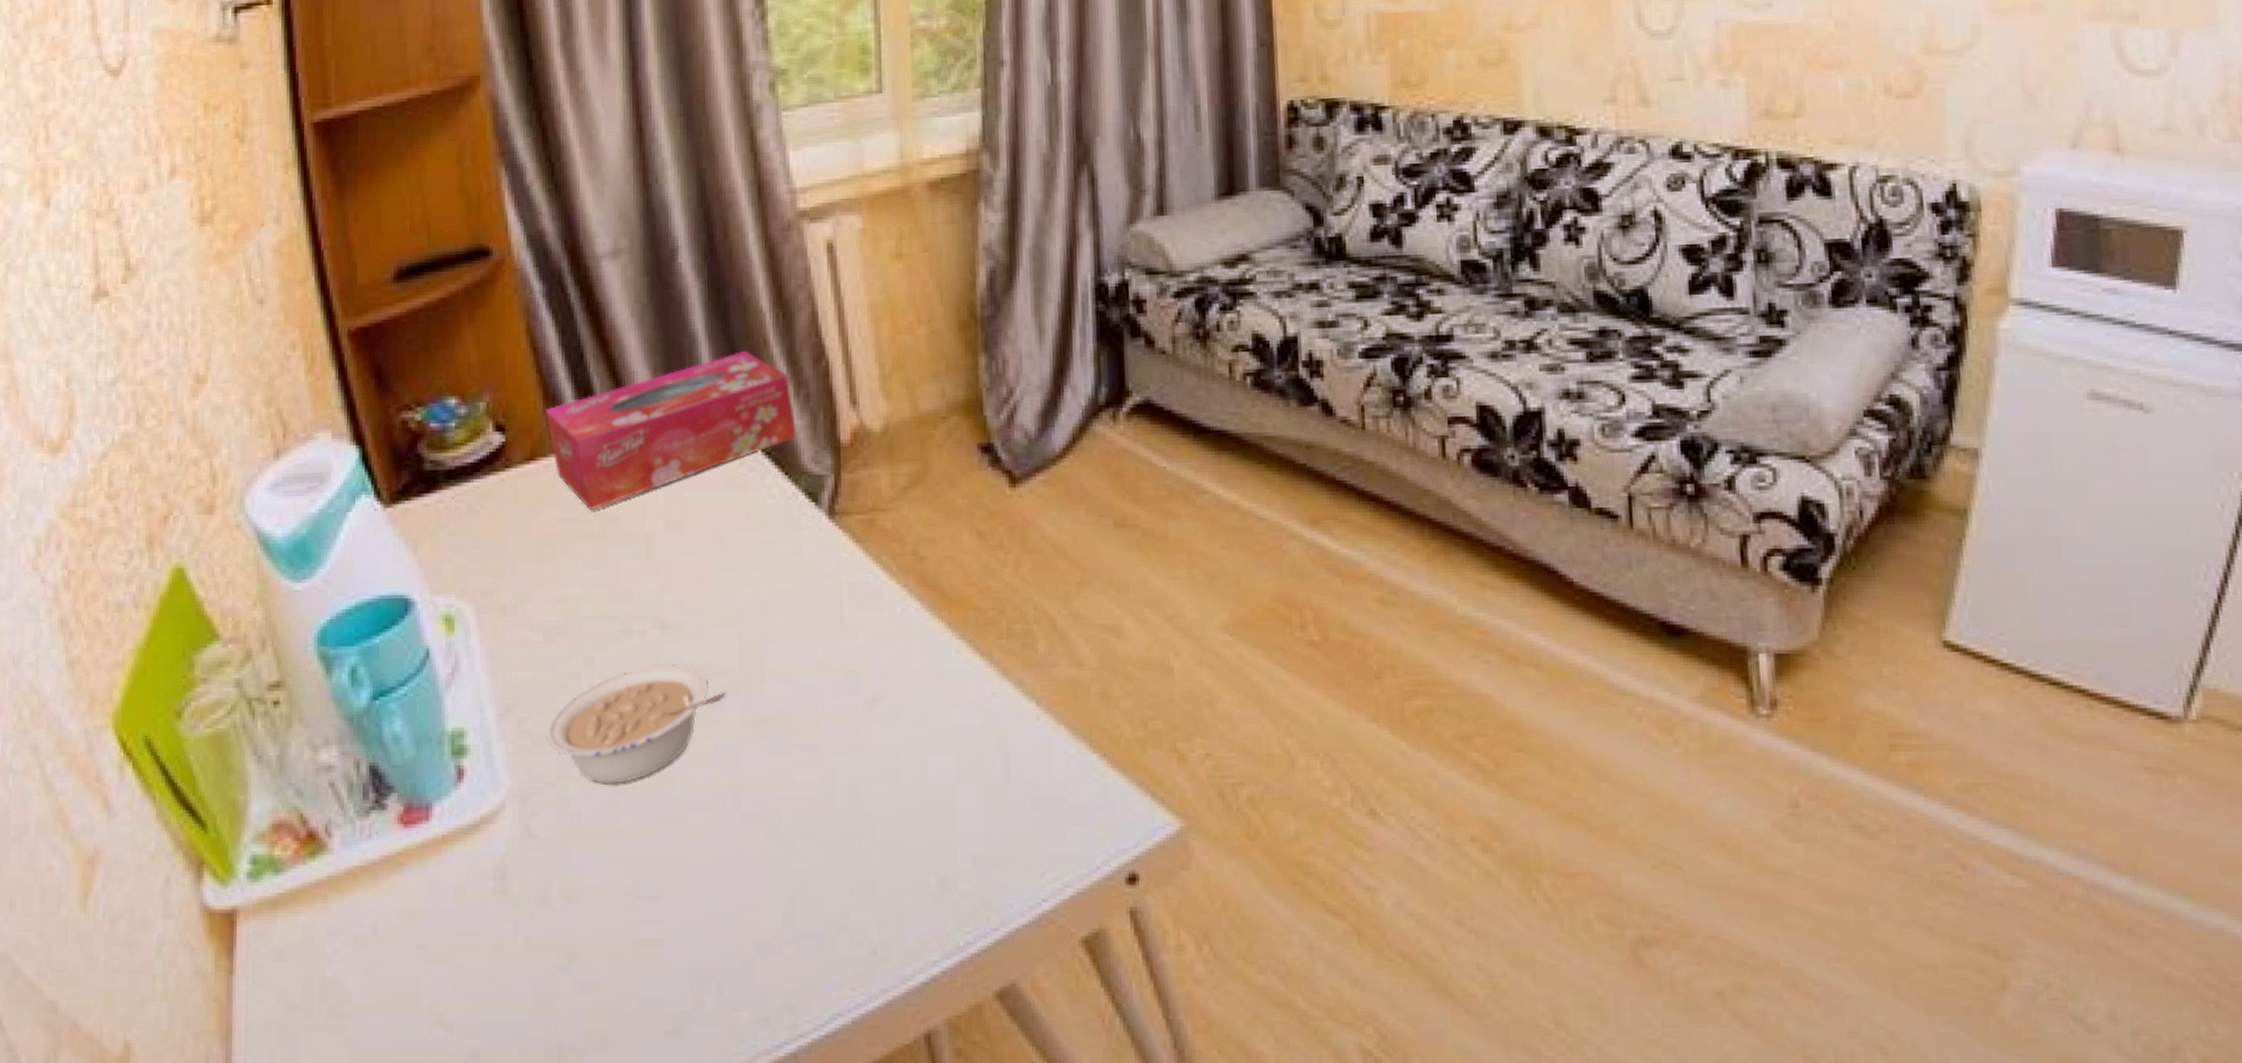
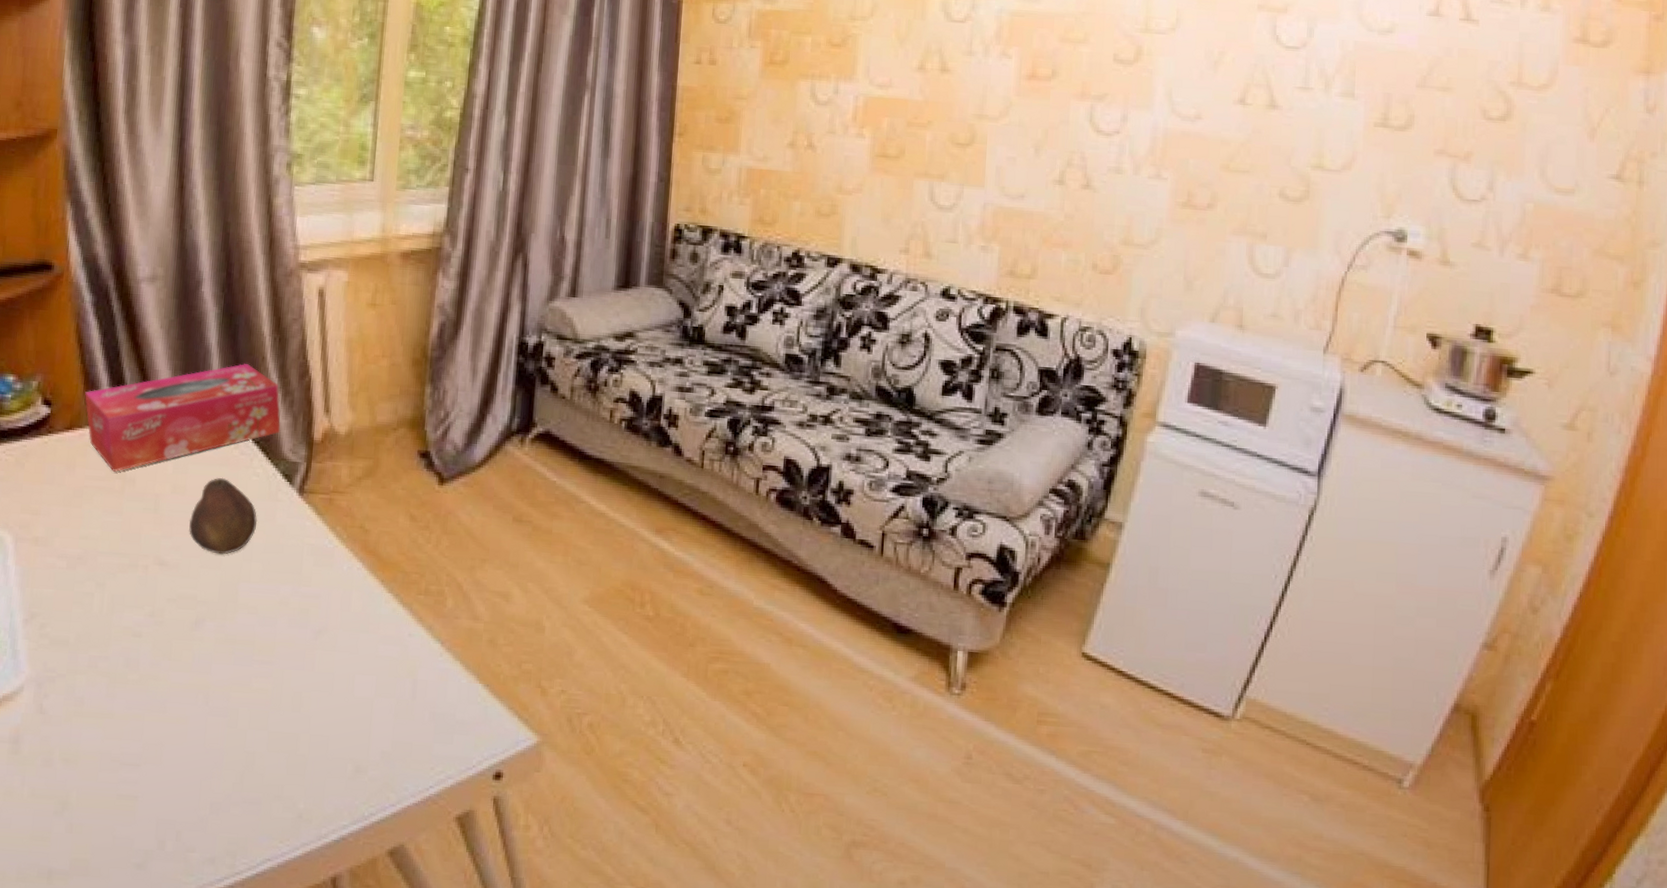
legume: present [547,664,726,784] -> none [62,591,206,679]
fruit: none [691,504,779,607] -> present [189,477,258,555]

